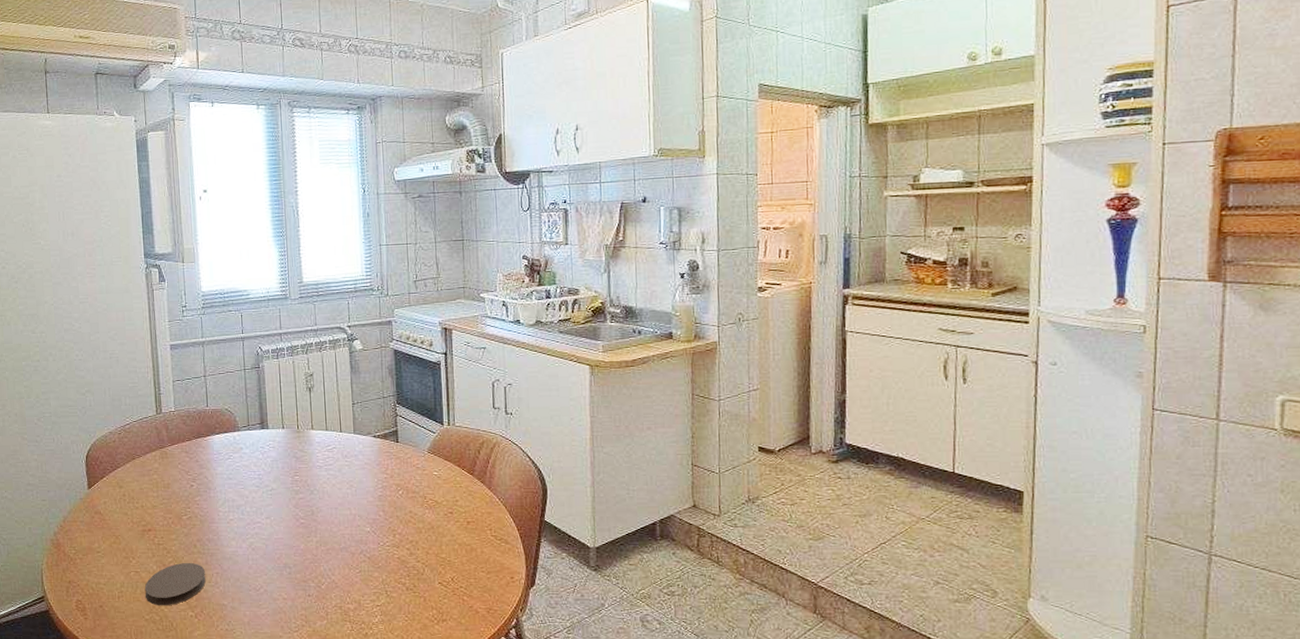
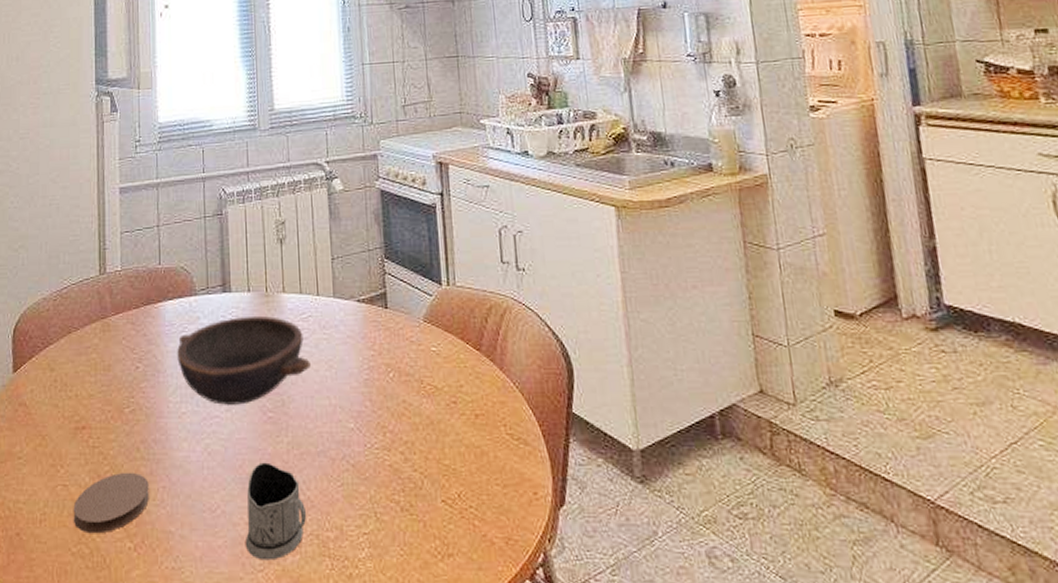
bowl: none [224,448,335,514] -> present [177,316,311,405]
tea glass holder: none [283,555,332,624] -> present [245,462,307,561]

